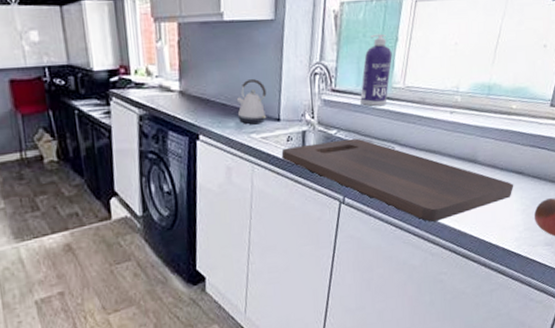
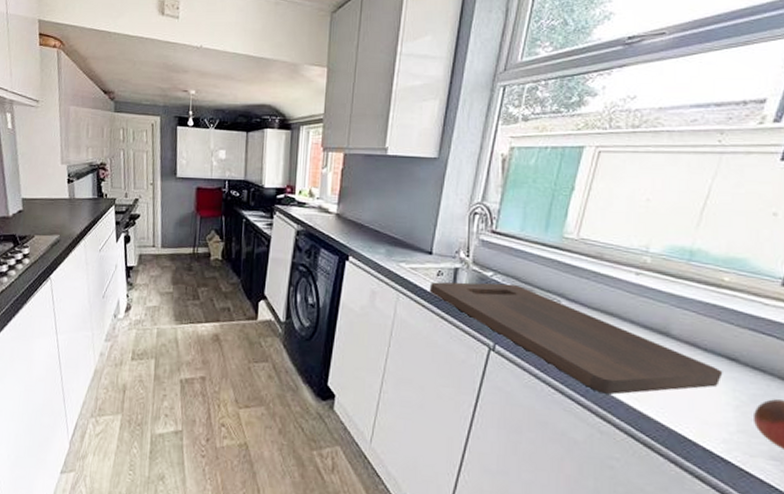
kettle: present [236,79,267,125] -> none [389,211,421,255]
spray bottle: present [360,33,393,106] -> none [524,181,566,254]

